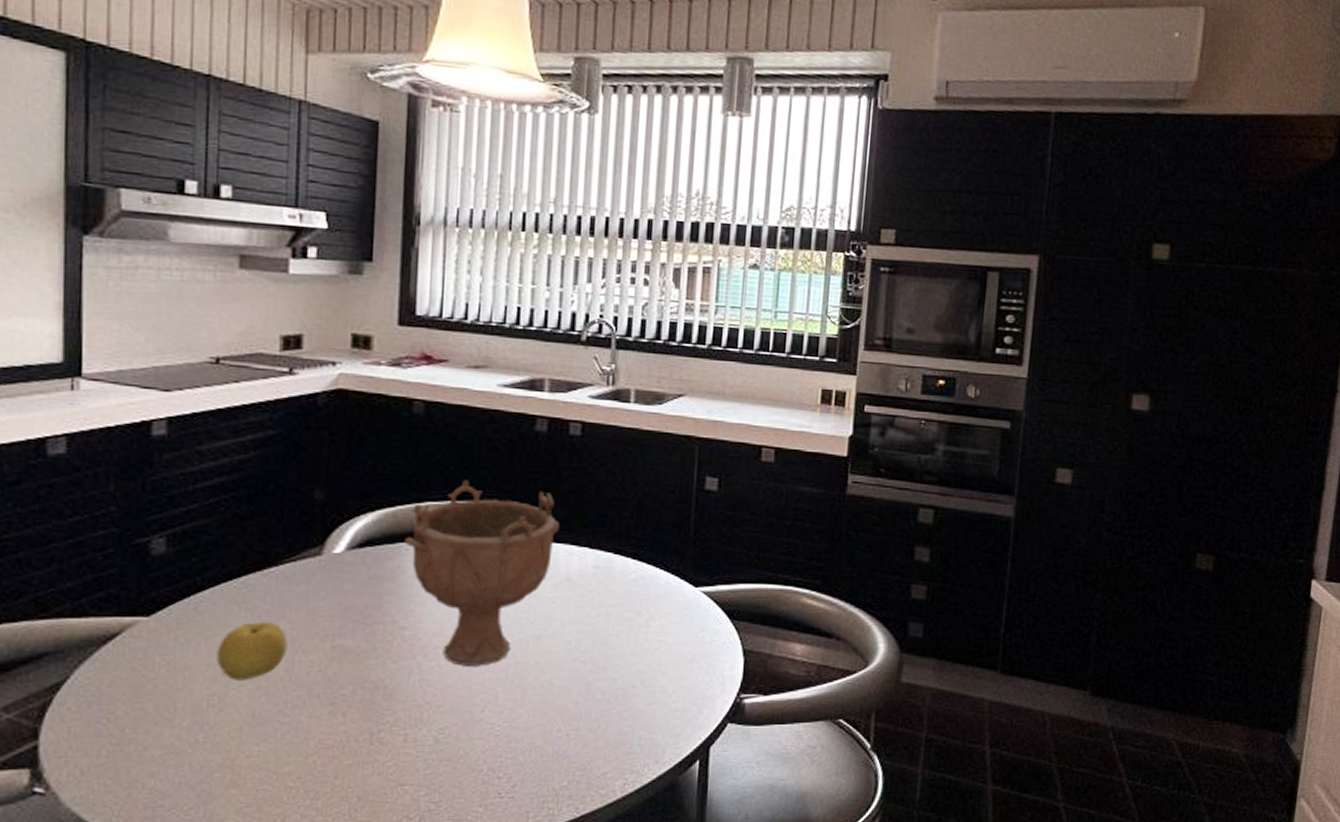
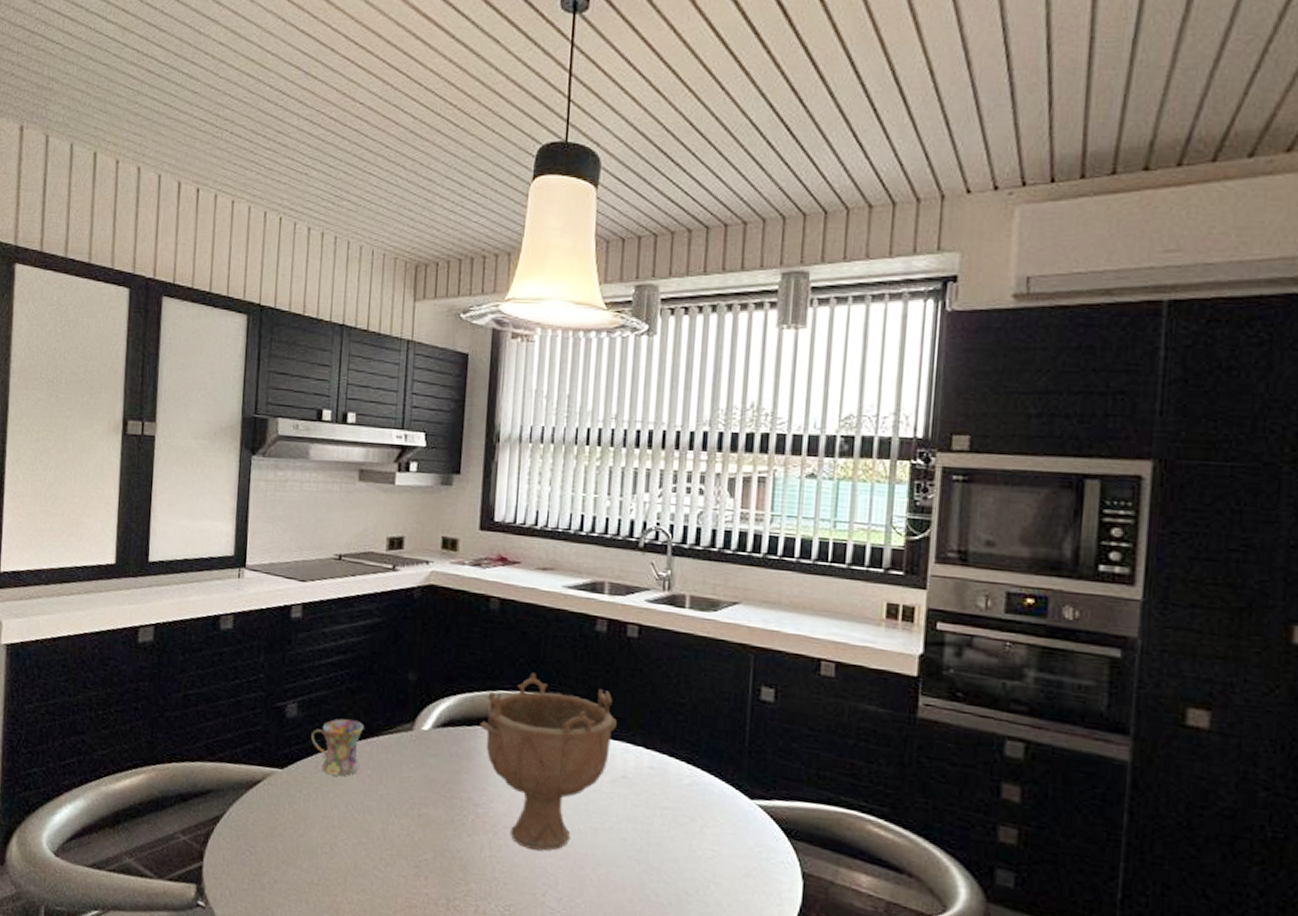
mug: none [187,550,258,617] -> present [311,719,364,777]
fruit: present [217,622,288,680] -> none [330,783,384,835]

